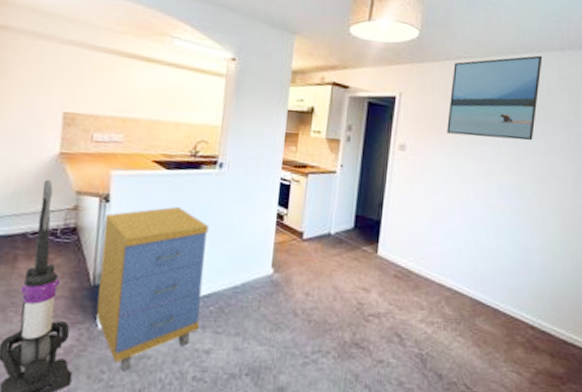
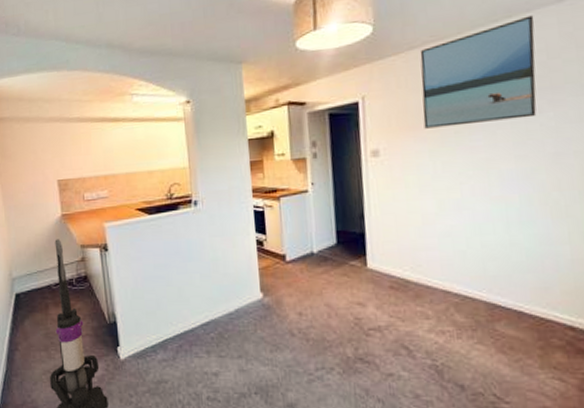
storage cabinet: present [96,206,209,370] -> none [107,246,204,394]

